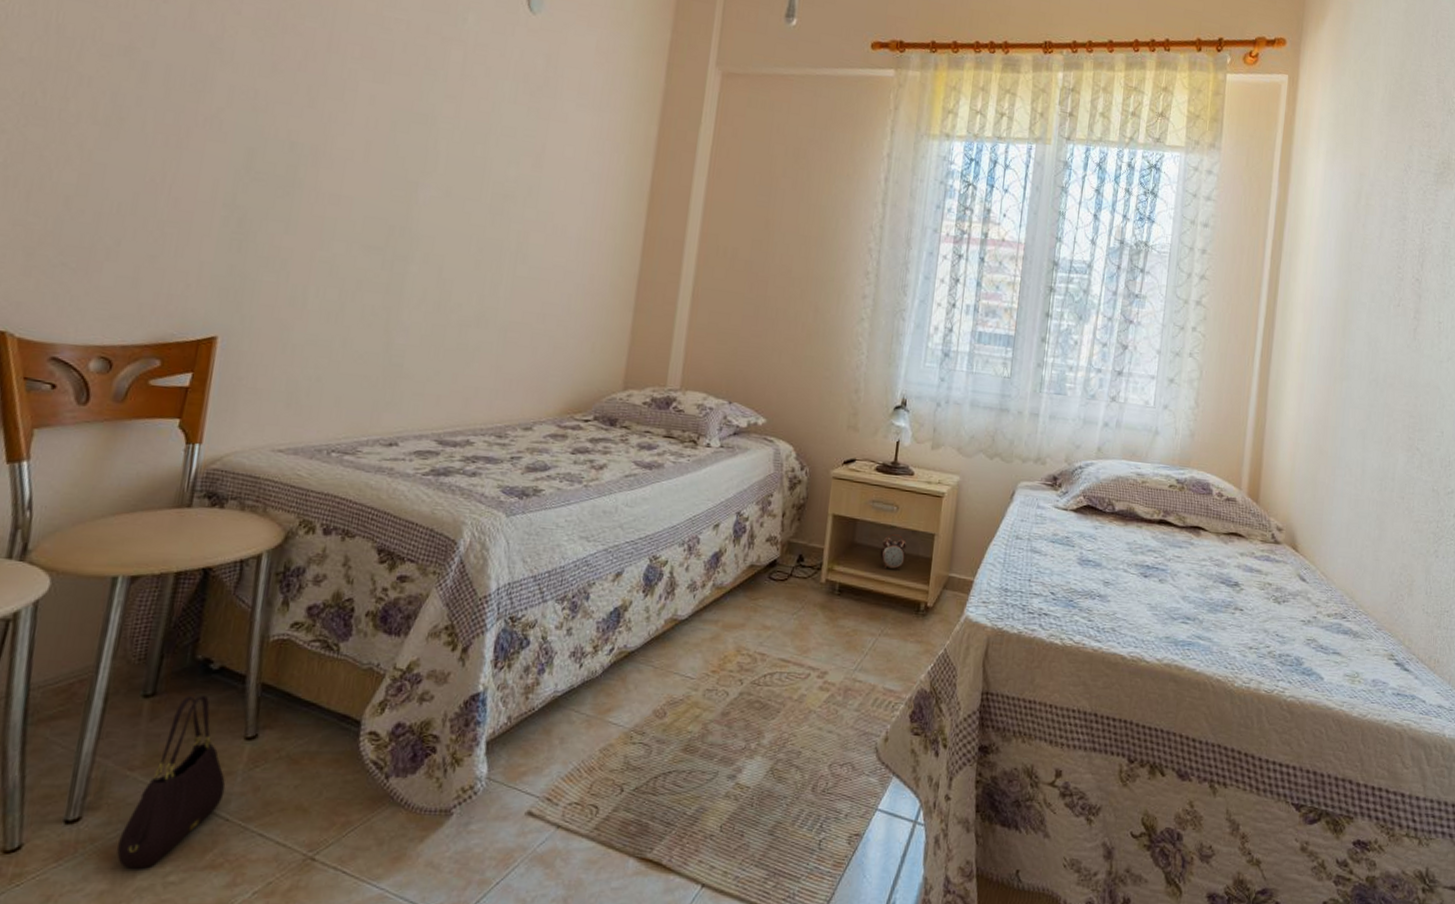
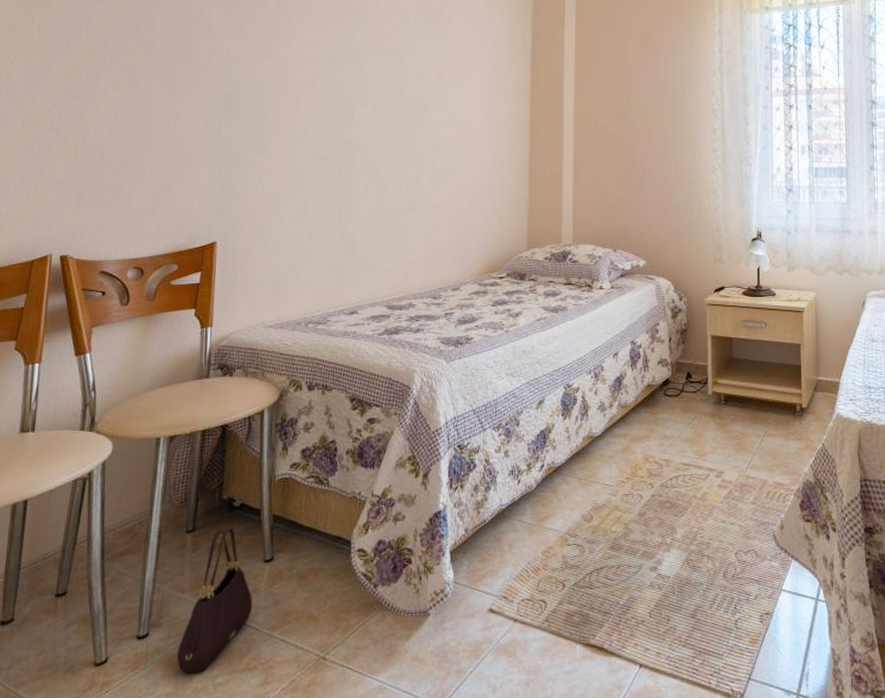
alarm clock: present [879,534,908,571] -> none [755,348,778,379]

